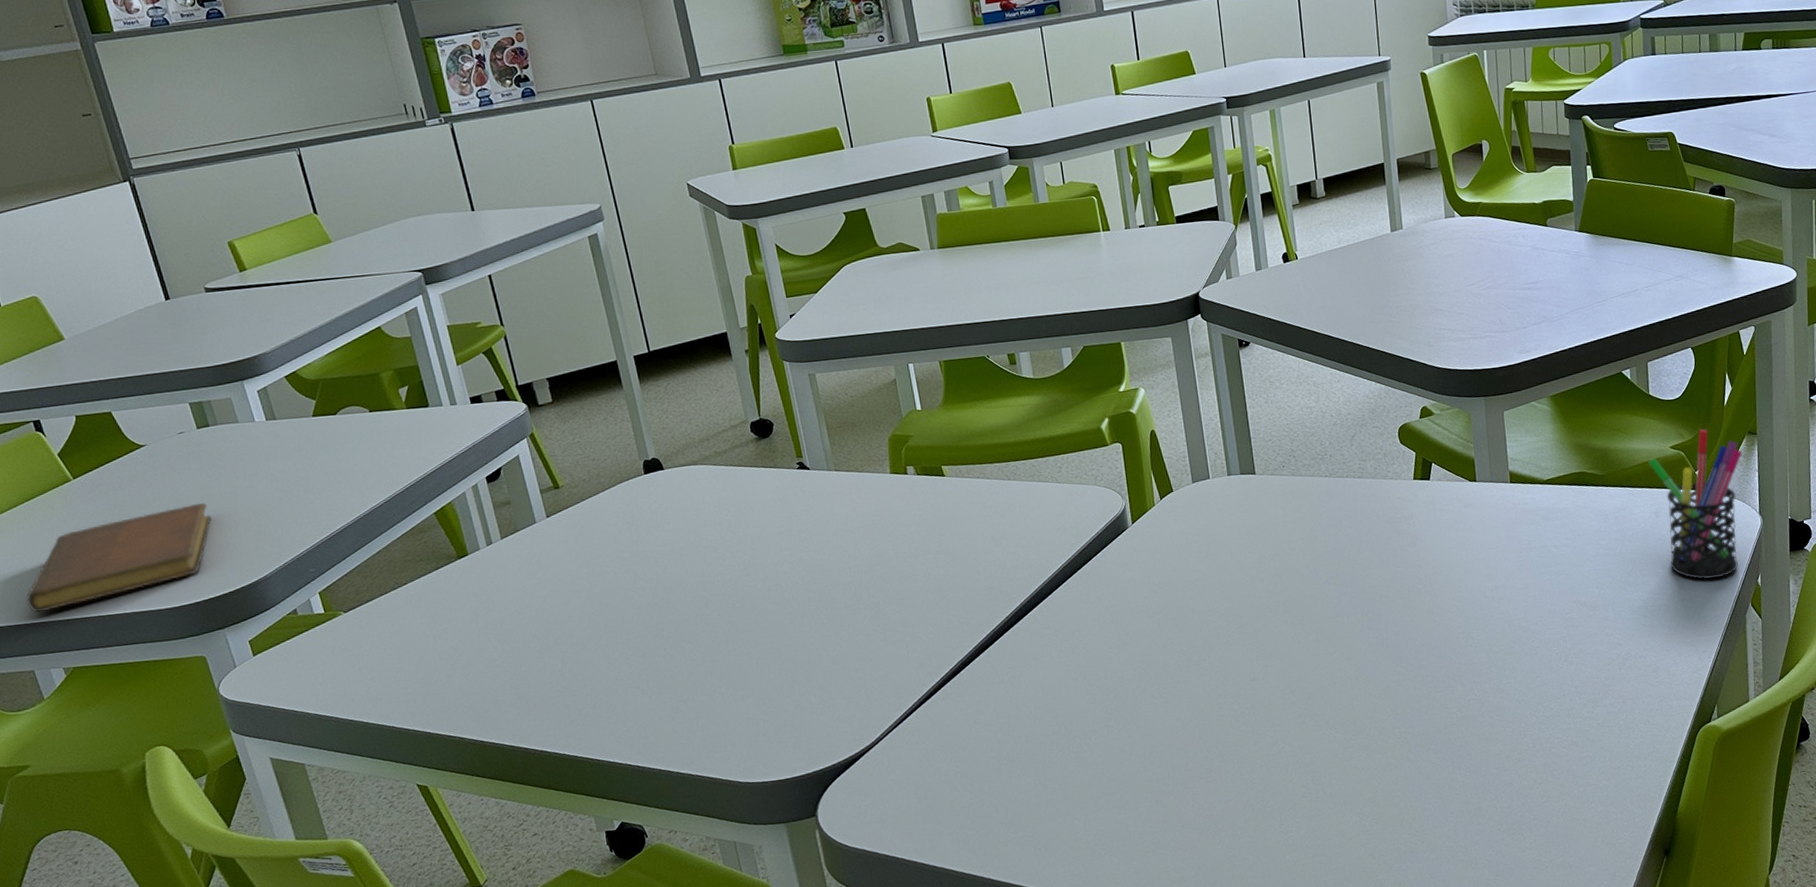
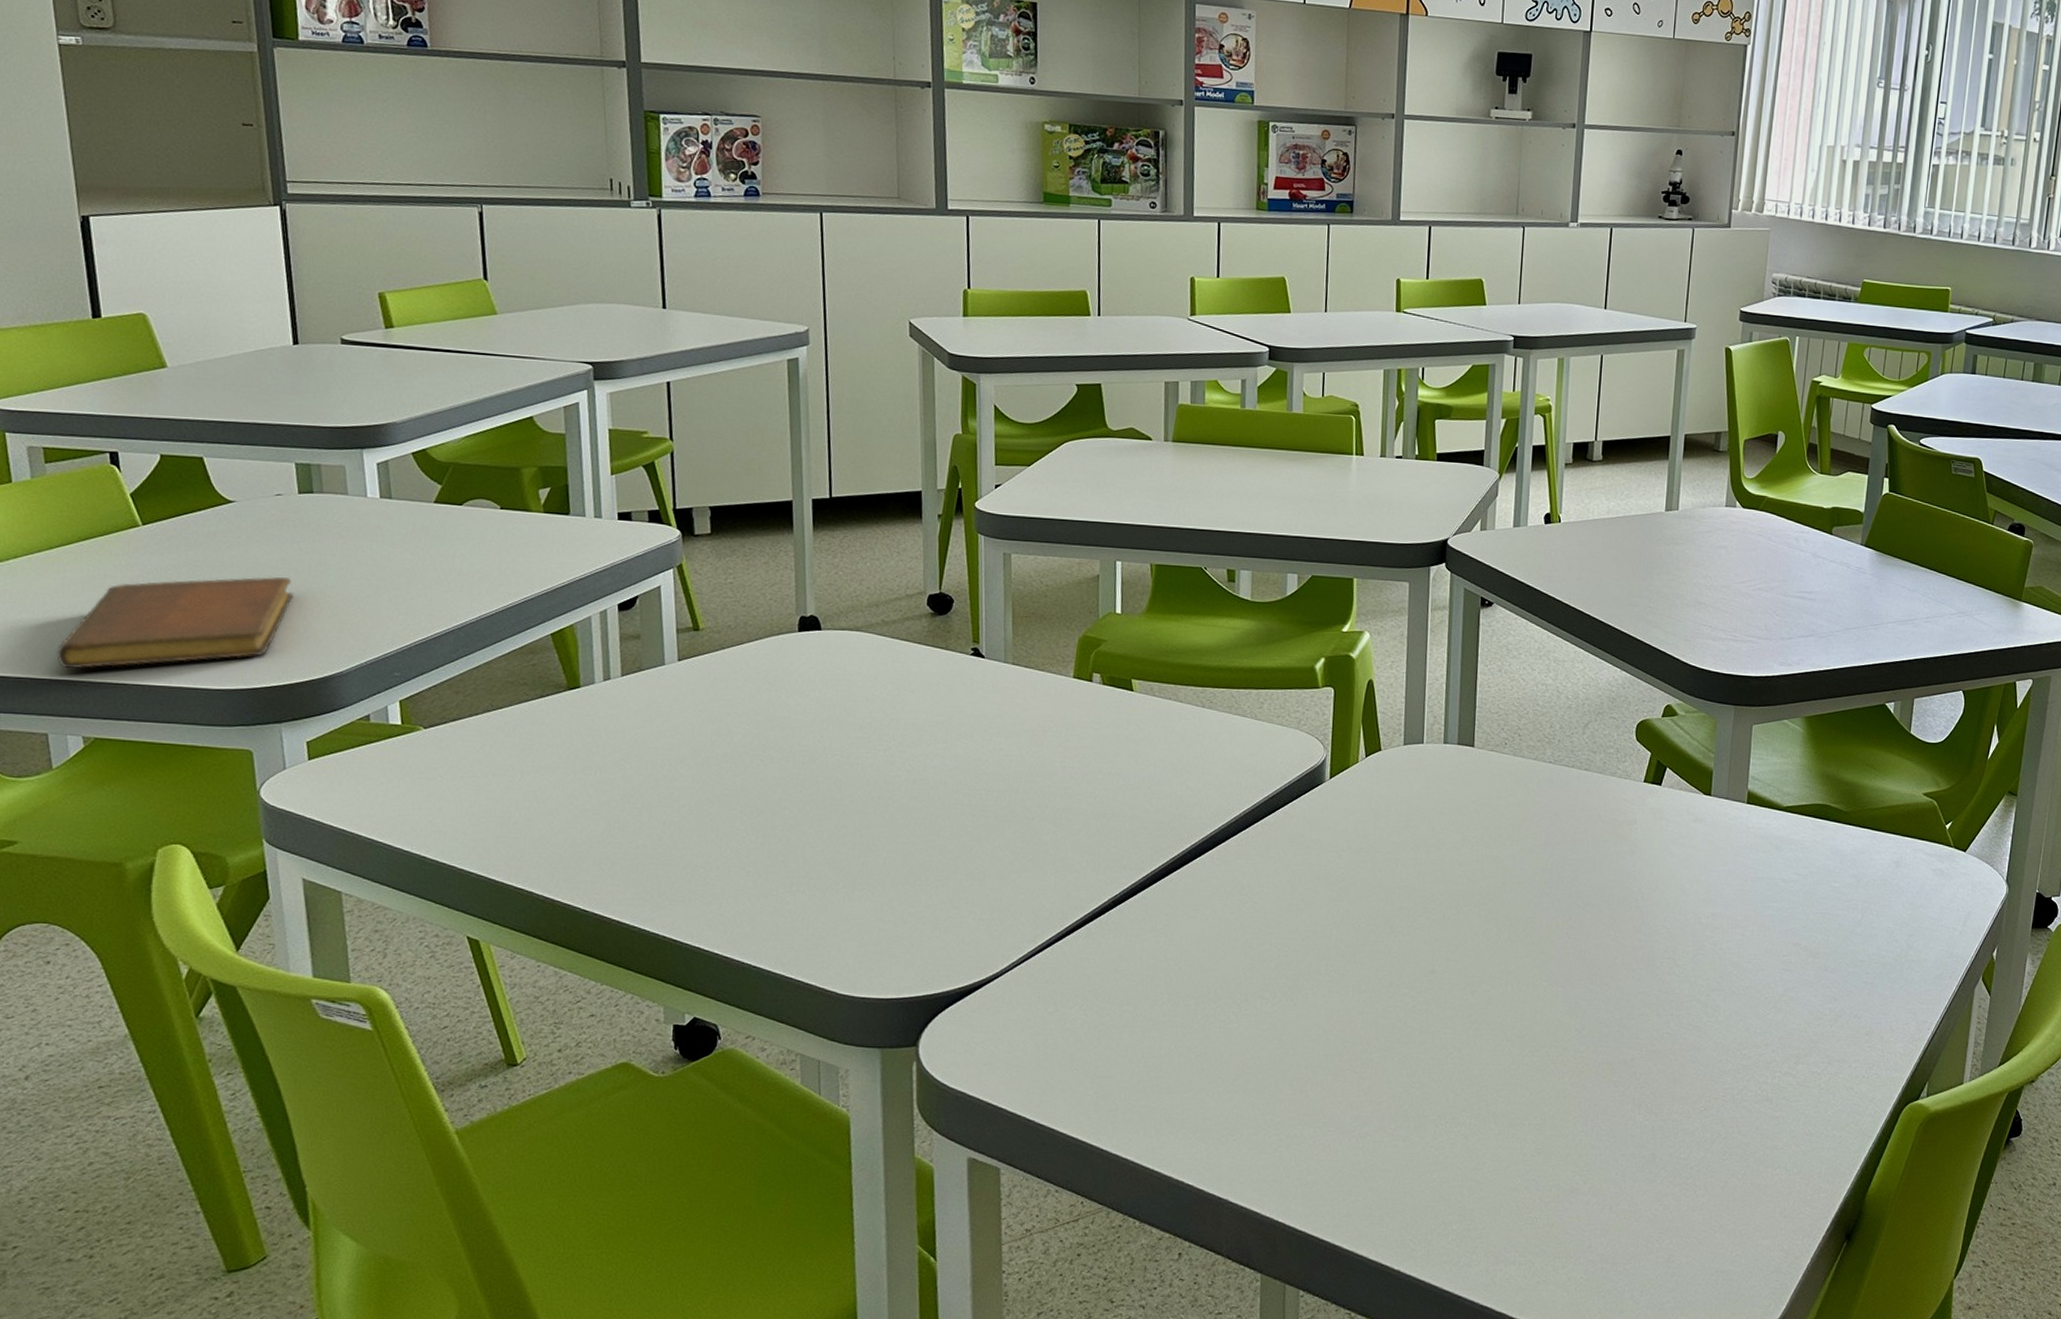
pen holder: present [1648,429,1743,580] -> none [1898,781,1999,944]

